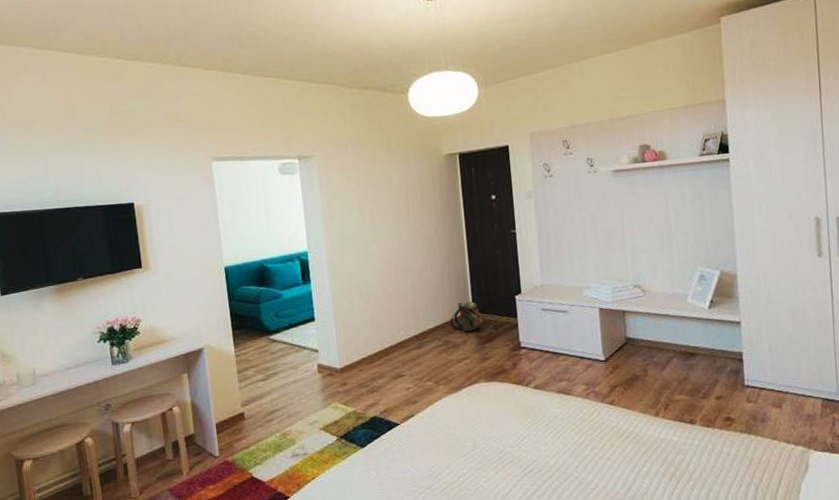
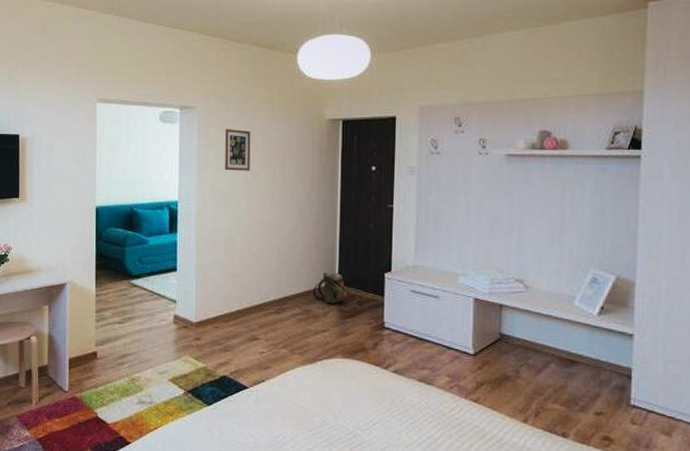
picture frame: none [346,173,376,216] -> present [225,129,251,171]

